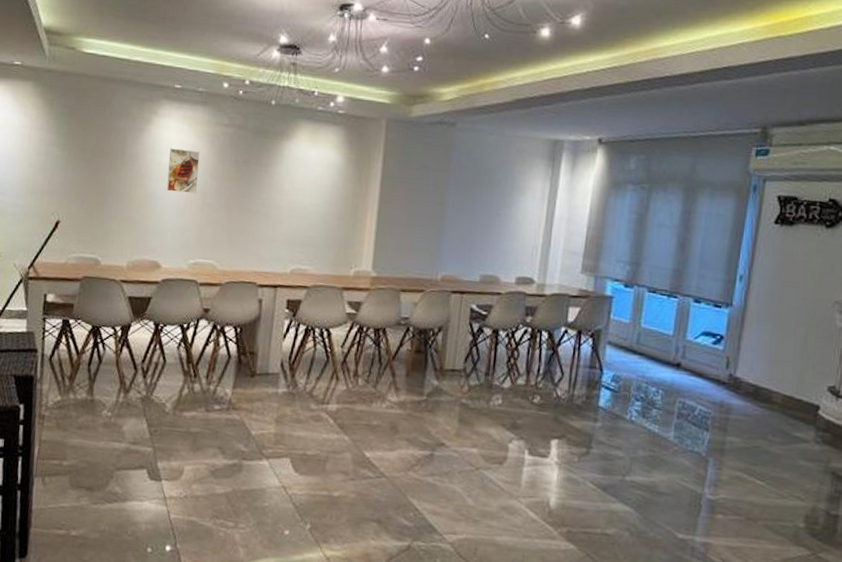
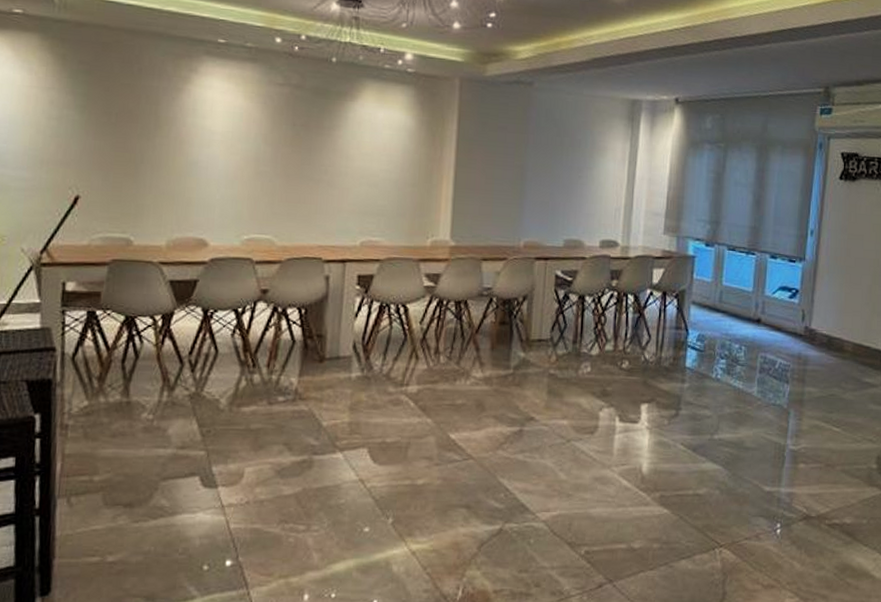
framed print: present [166,148,200,194] -> none [212,110,251,161]

